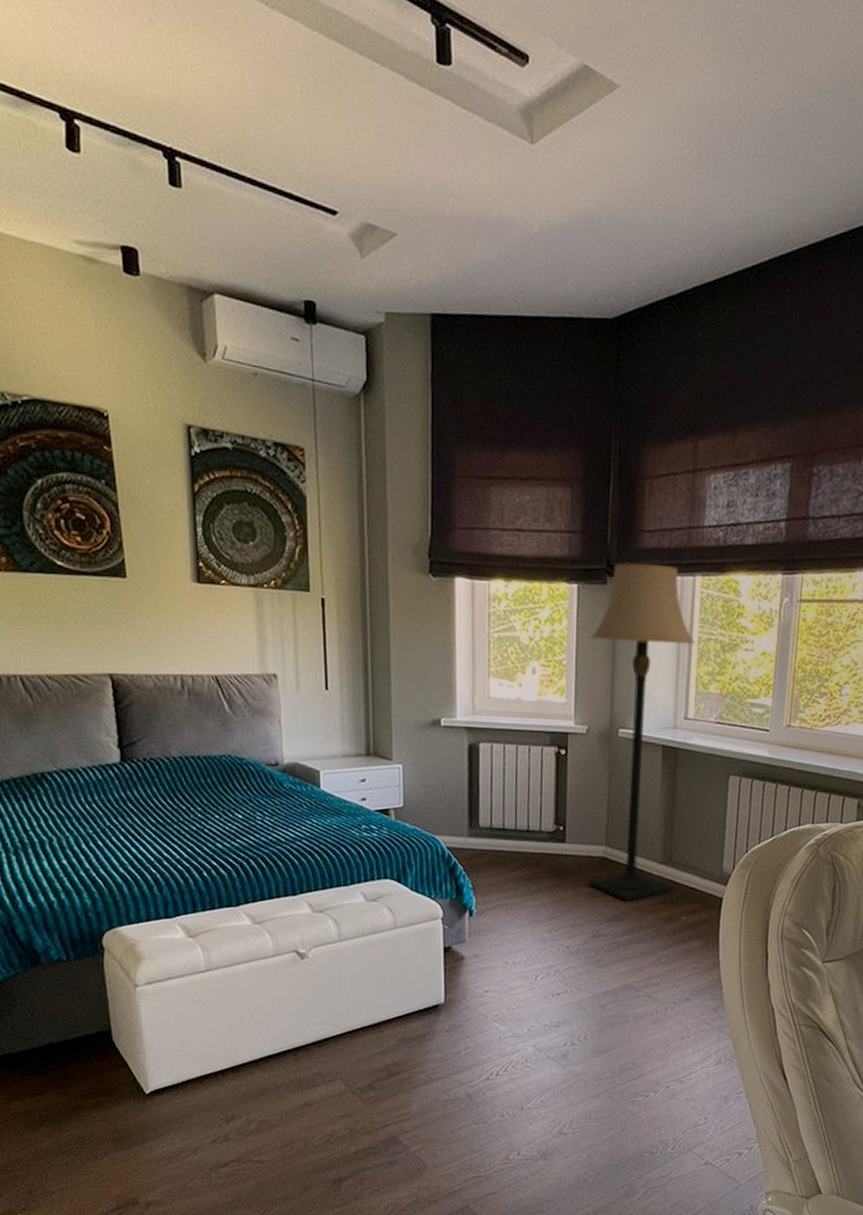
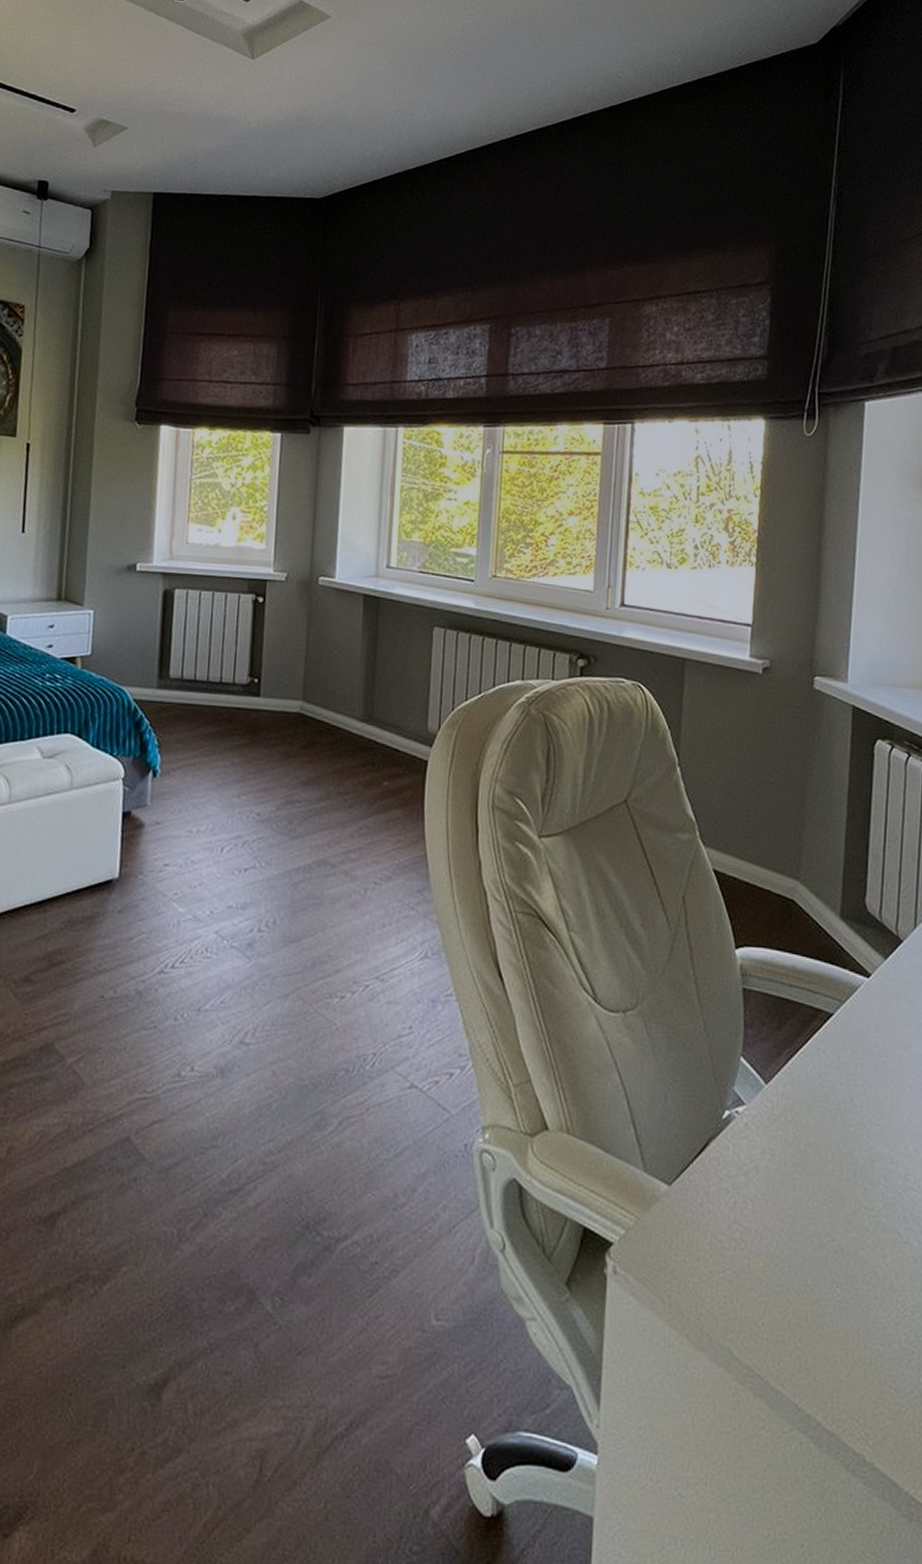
lamp: present [589,563,696,902] -> none [284,414,398,763]

